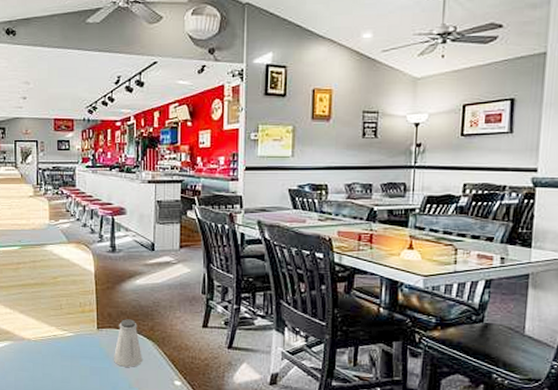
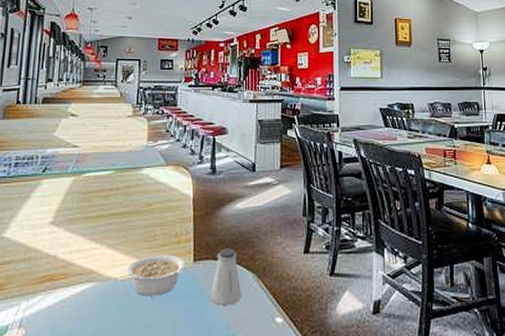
legume: none [38,321,91,356] -> present [127,254,186,296]

